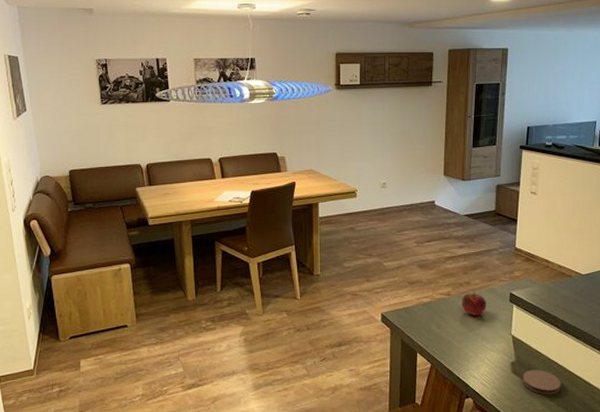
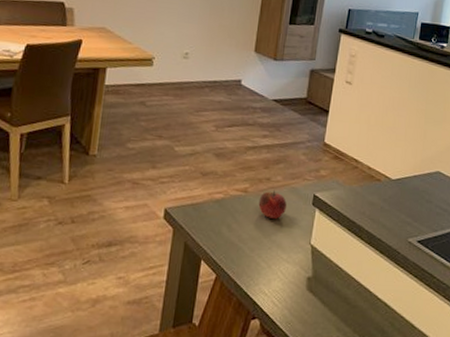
coaster: present [523,369,561,395] -> none [318,287,360,319]

